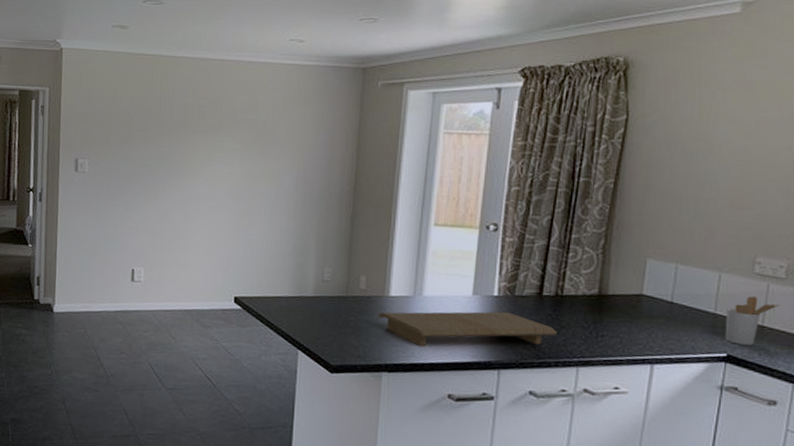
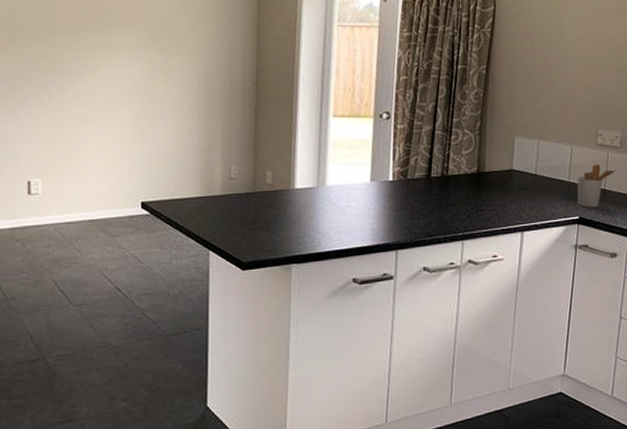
cutting board: present [378,311,557,347] -> none [285,195,444,236]

